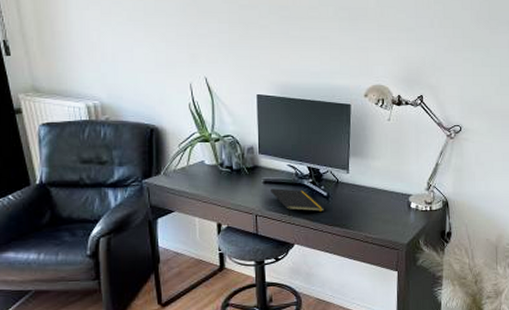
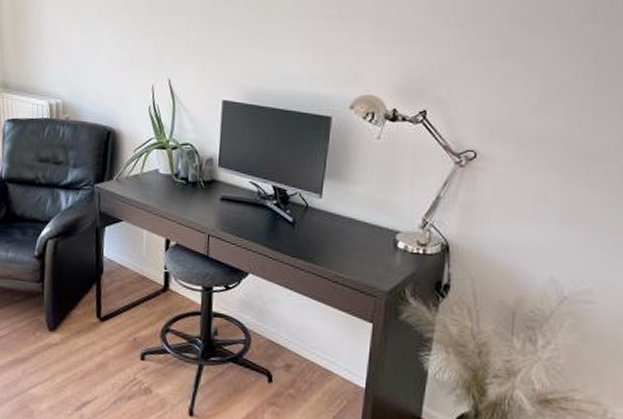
notepad: present [271,188,325,217] -> none [227,207,289,242]

